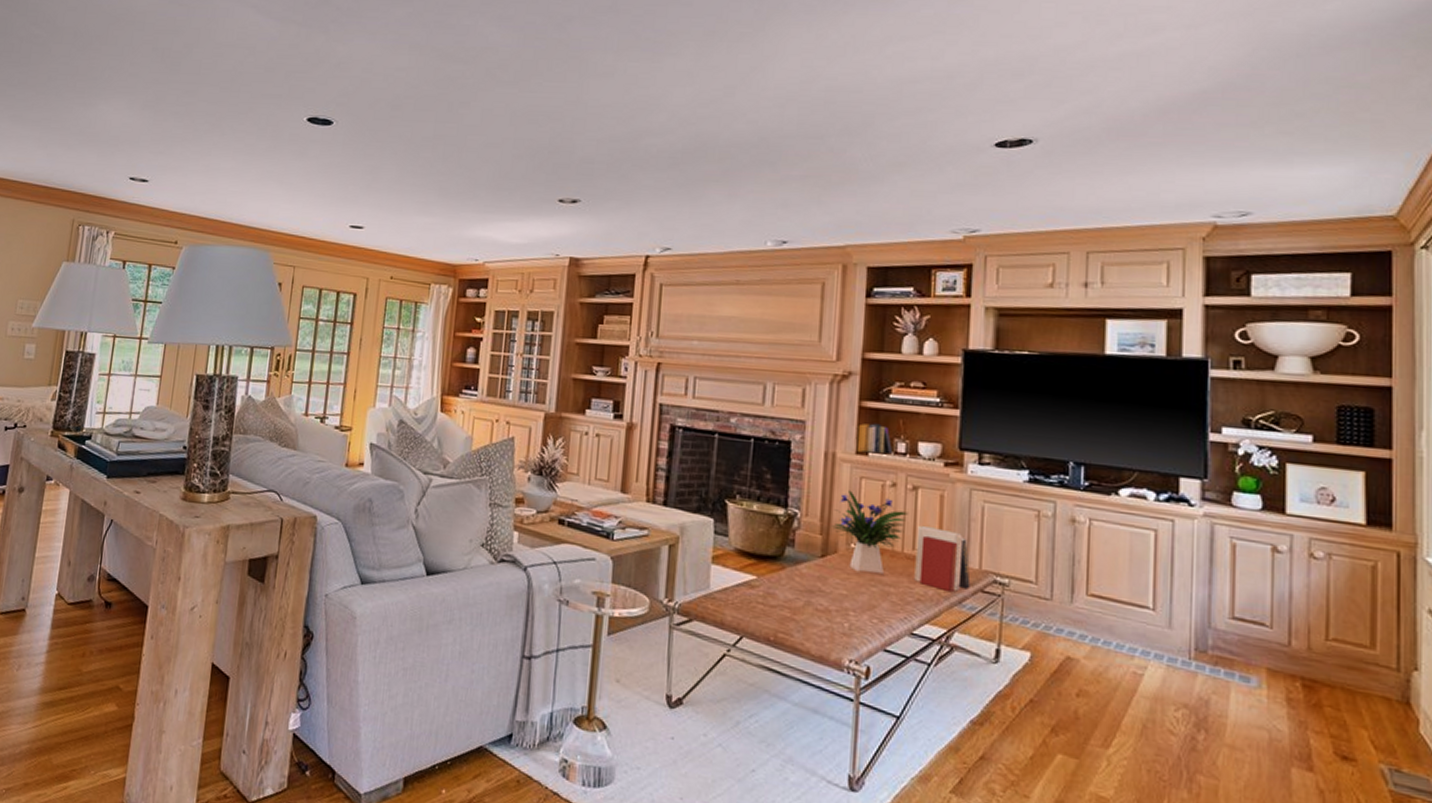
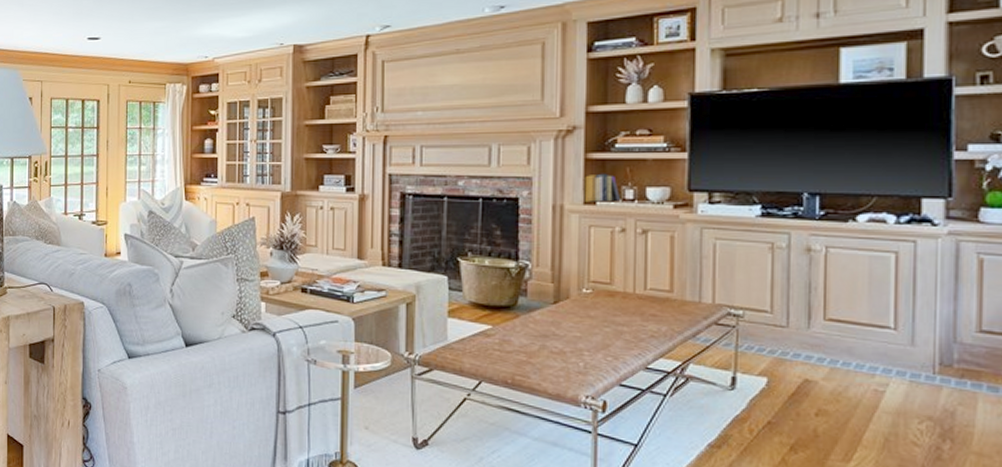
flower arrangement: present [831,490,909,576] -> none [562,239,640,317]
books: present [914,525,971,593] -> none [647,266,704,327]

